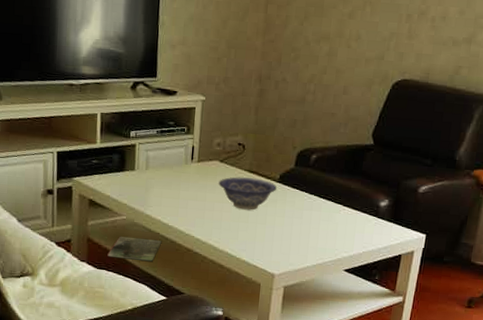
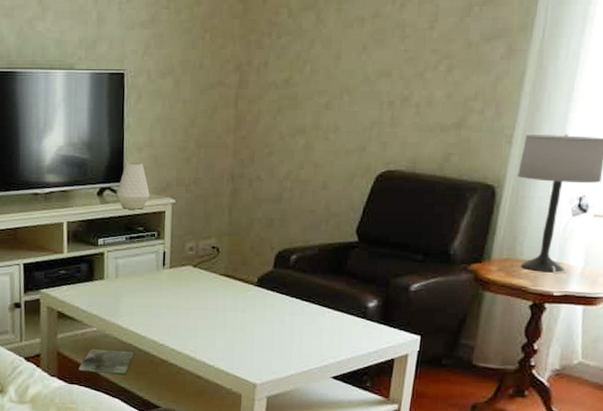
vase: none [149,58,181,105] -> present [116,161,150,209]
decorative bowl: present [218,177,277,210] -> none [192,282,256,317]

